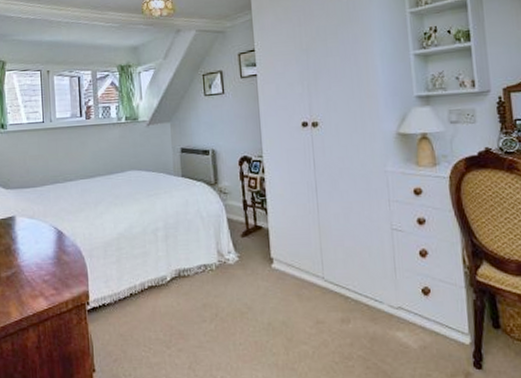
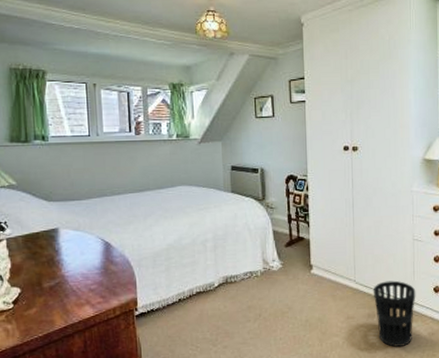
wastebasket: none [345,278,400,361] -> present [373,280,416,347]

